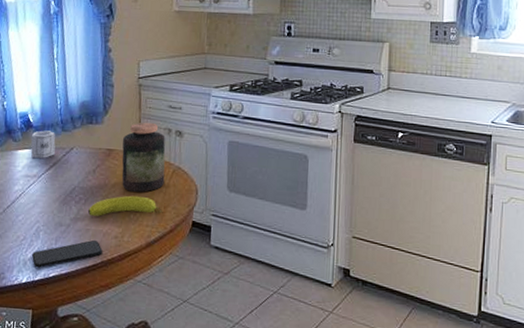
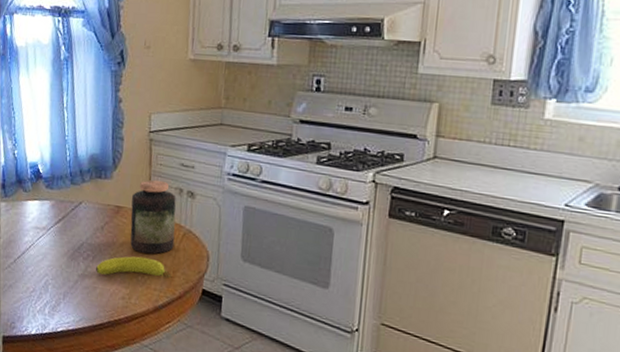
cup: present [31,130,56,158] -> none [40,182,65,211]
smartphone: present [31,239,103,268] -> none [40,298,109,322]

